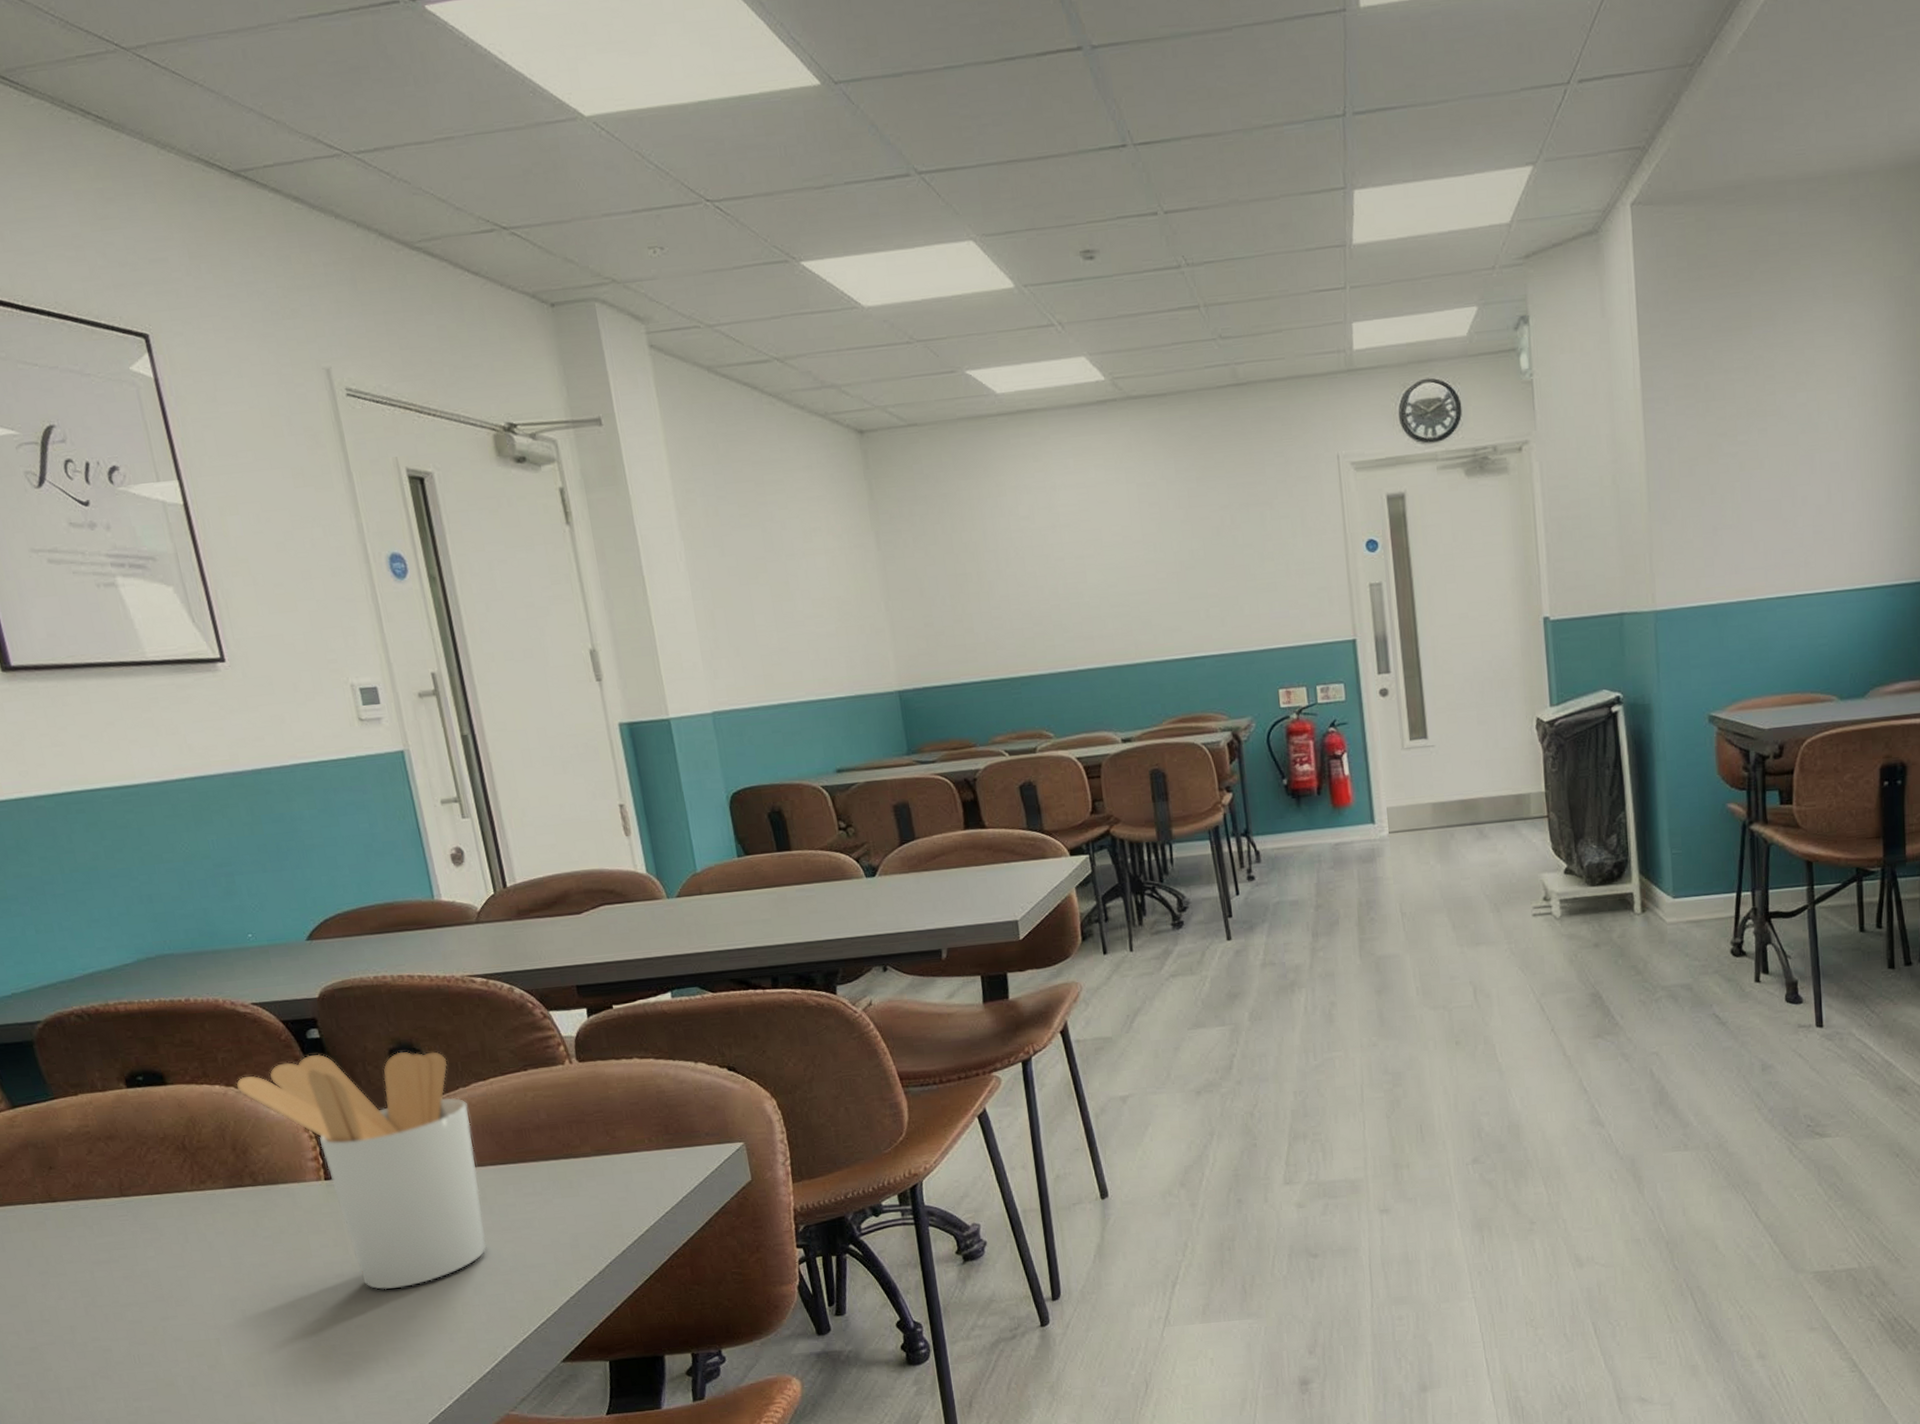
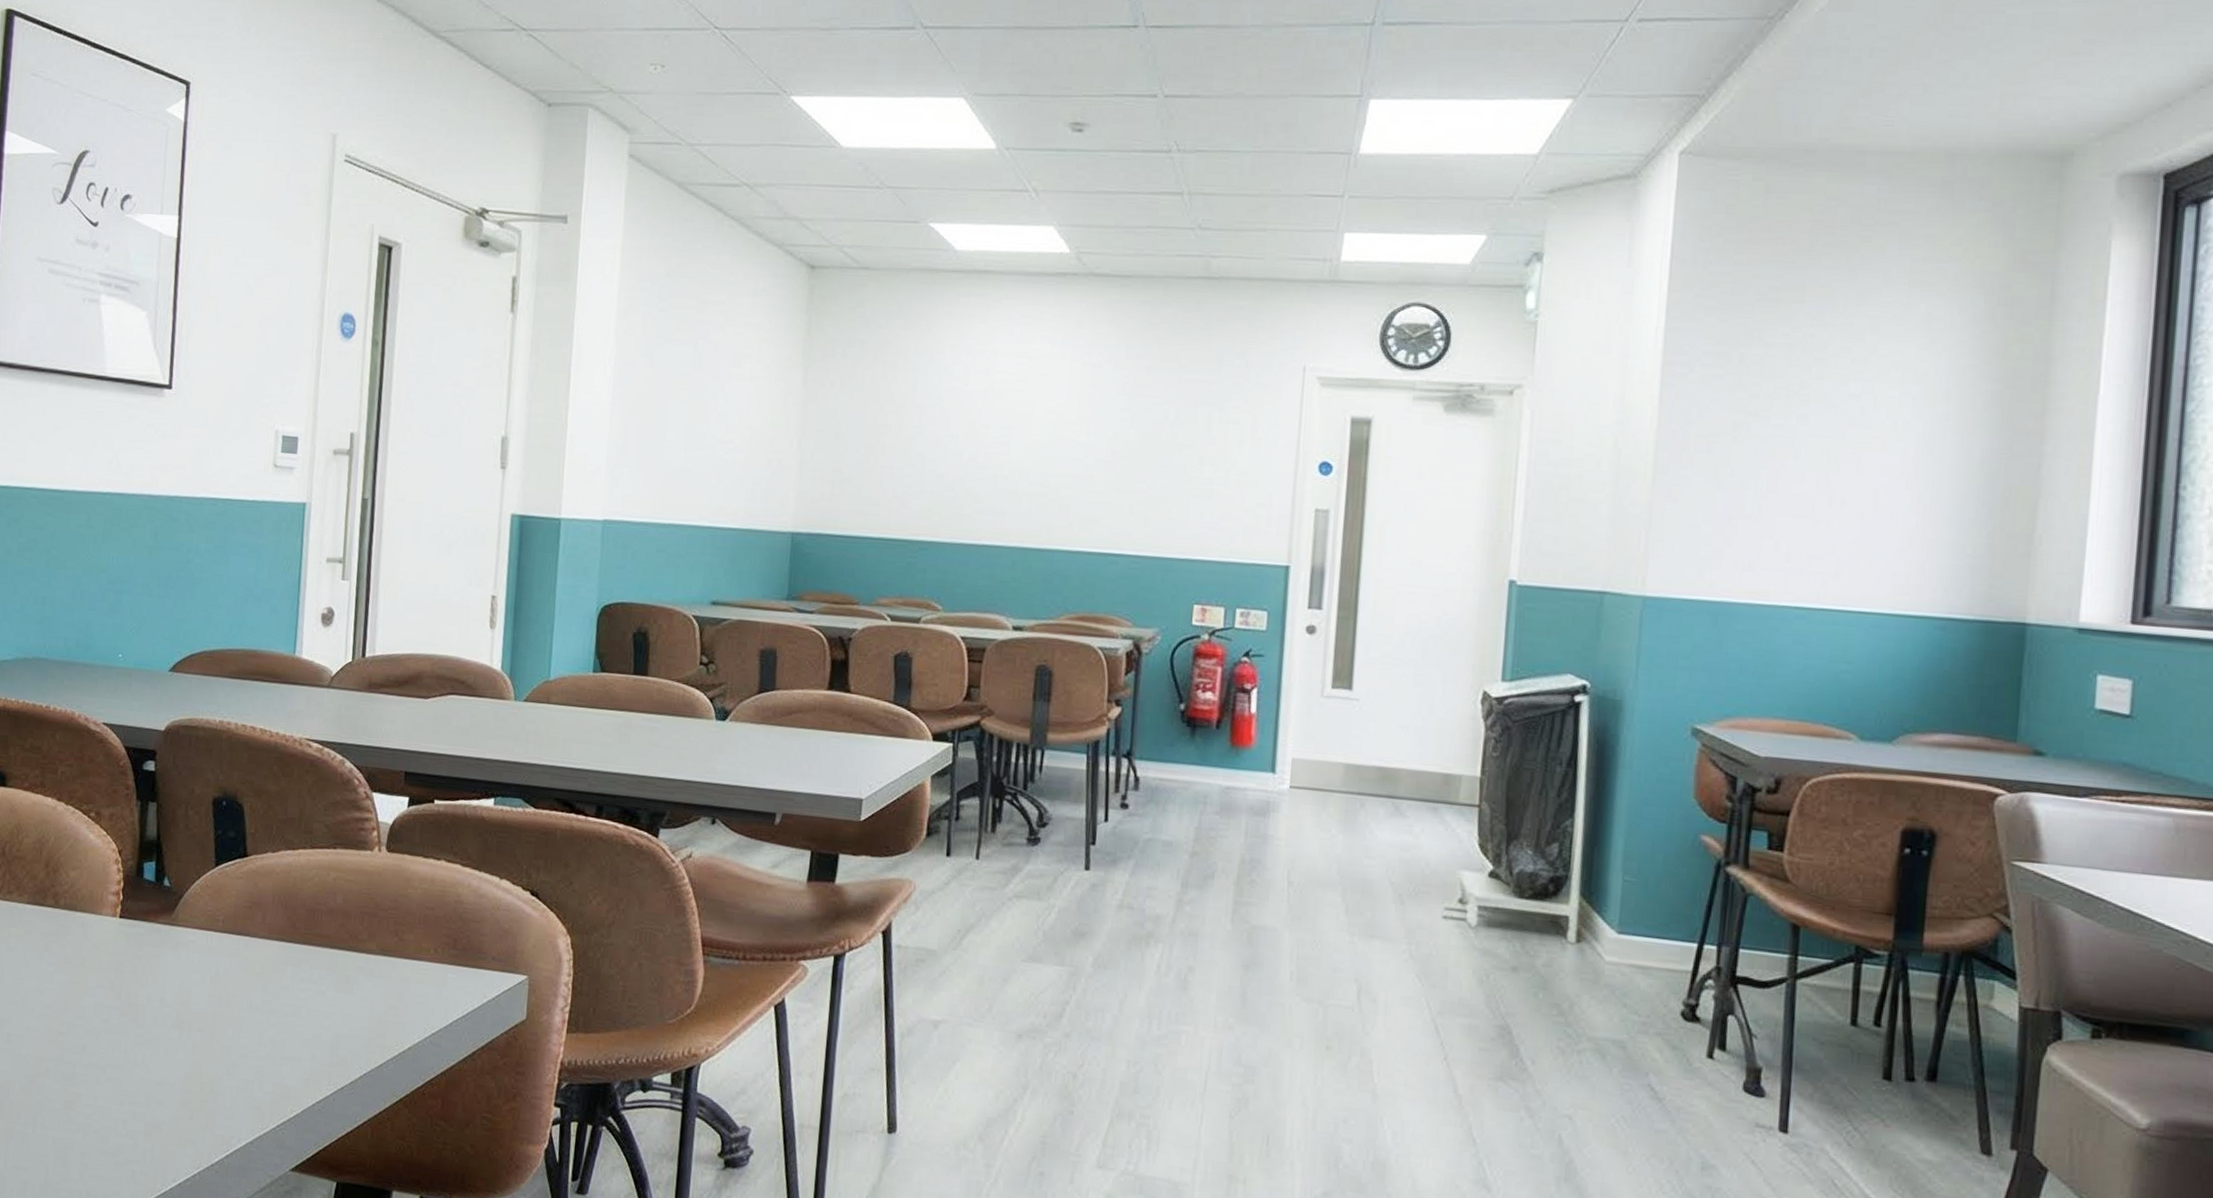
utensil holder: present [236,1051,487,1290] -> none [66,786,271,1050]

